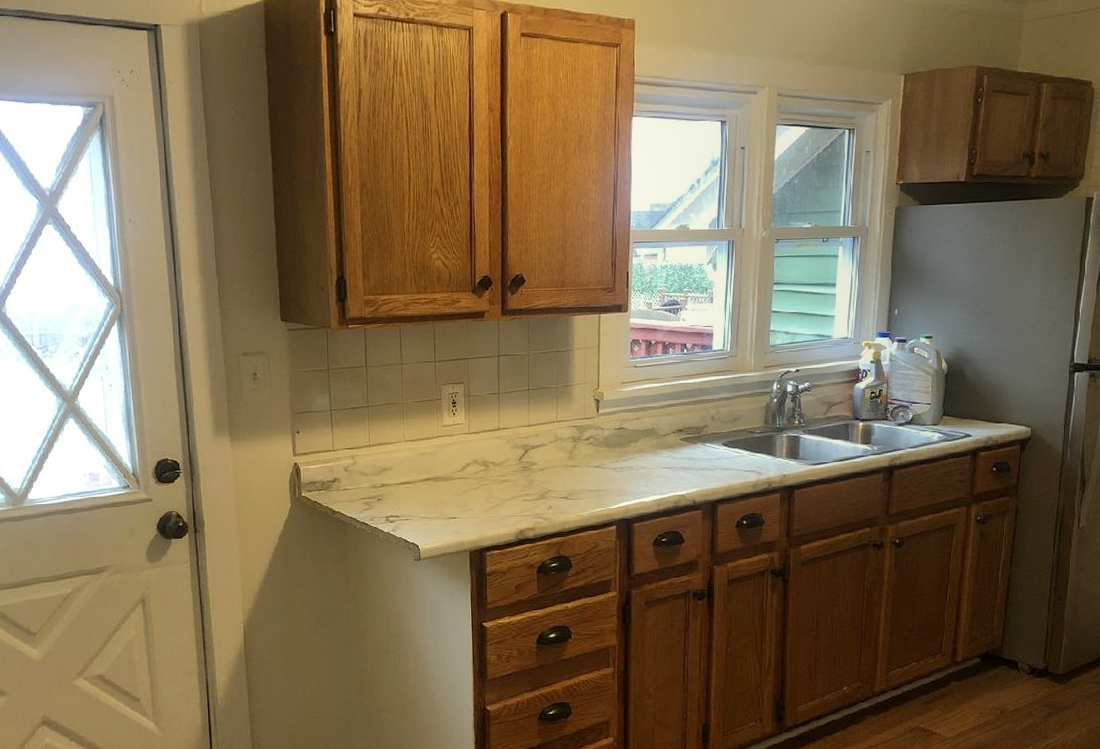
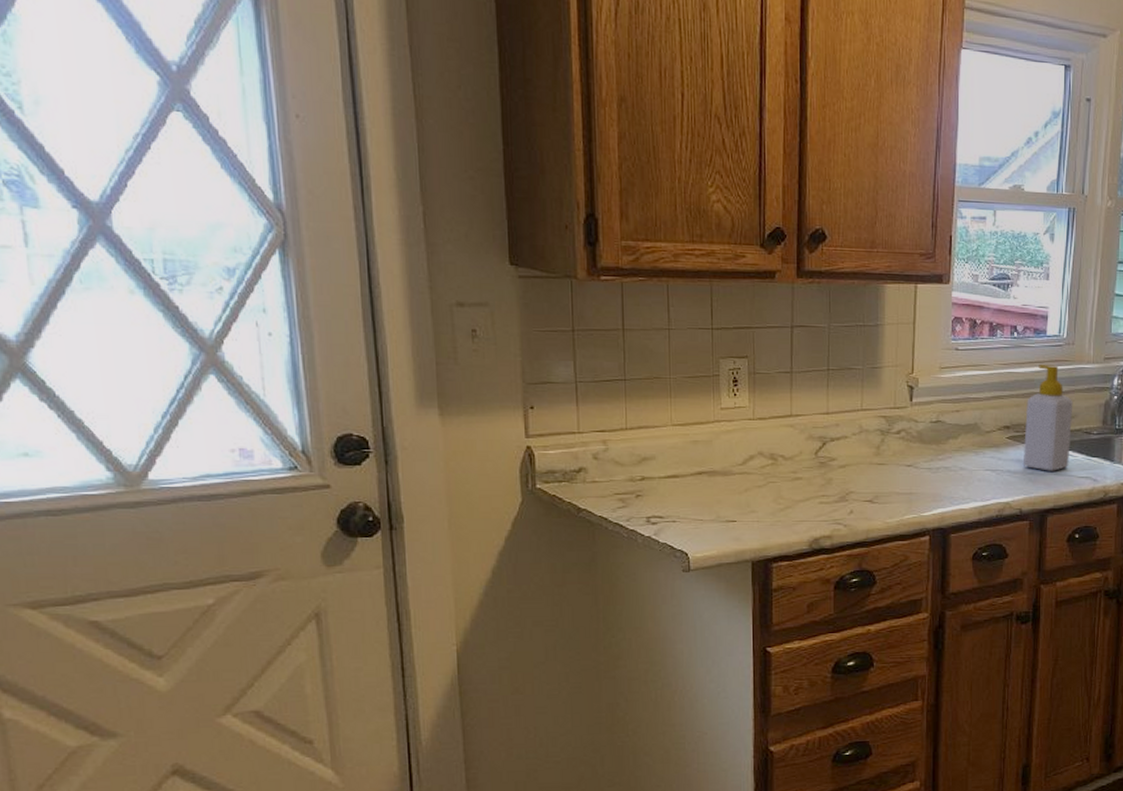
soap bottle: none [695,375,738,467] -> present [1024,365,1073,471]

